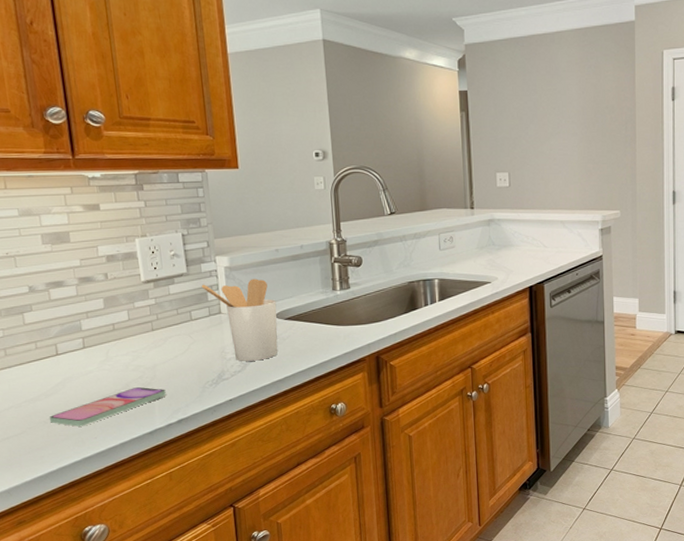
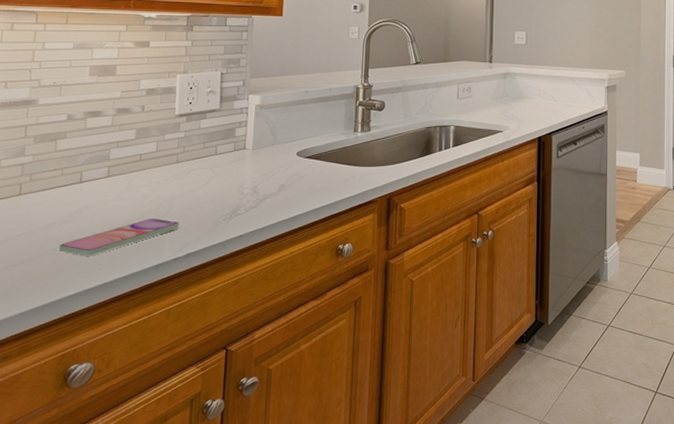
utensil holder: present [201,278,278,361] -> none [231,117,299,197]

